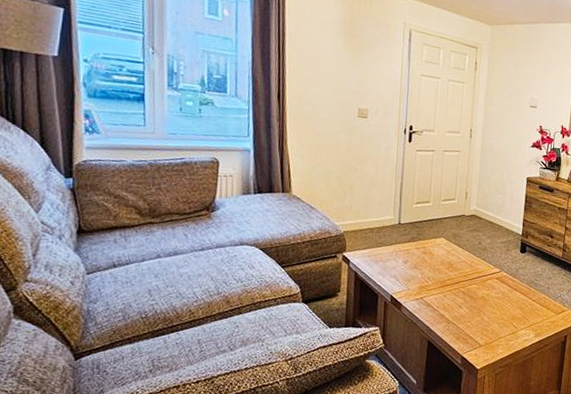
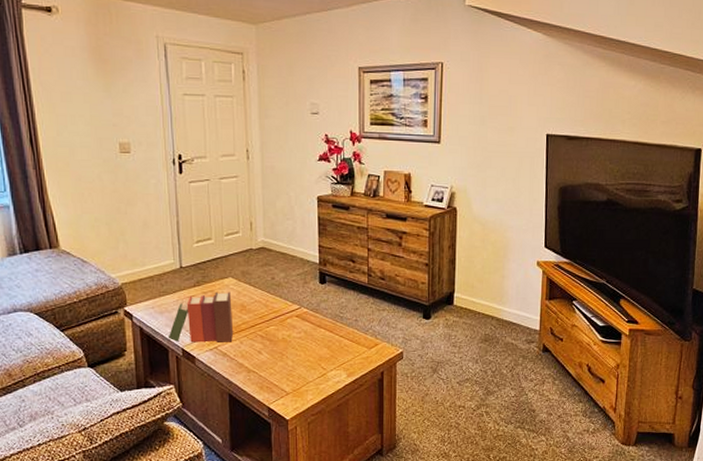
books: none [379,248,441,295] -> present [168,291,234,343]

